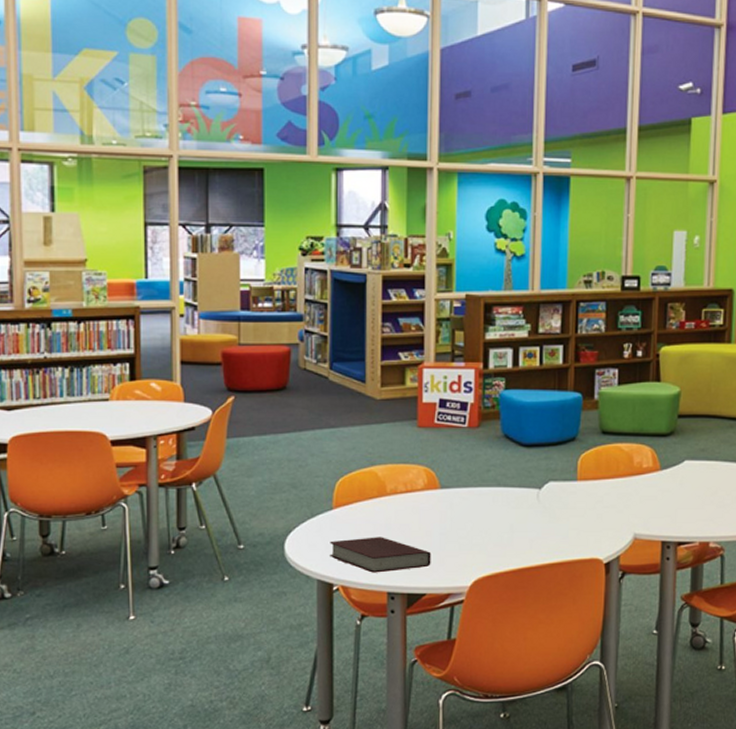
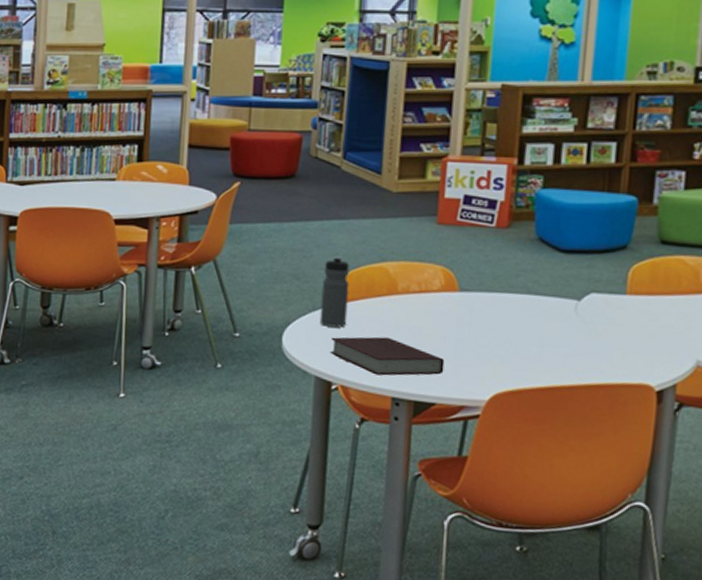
water bottle: none [318,463,343,531] -> present [319,256,350,328]

